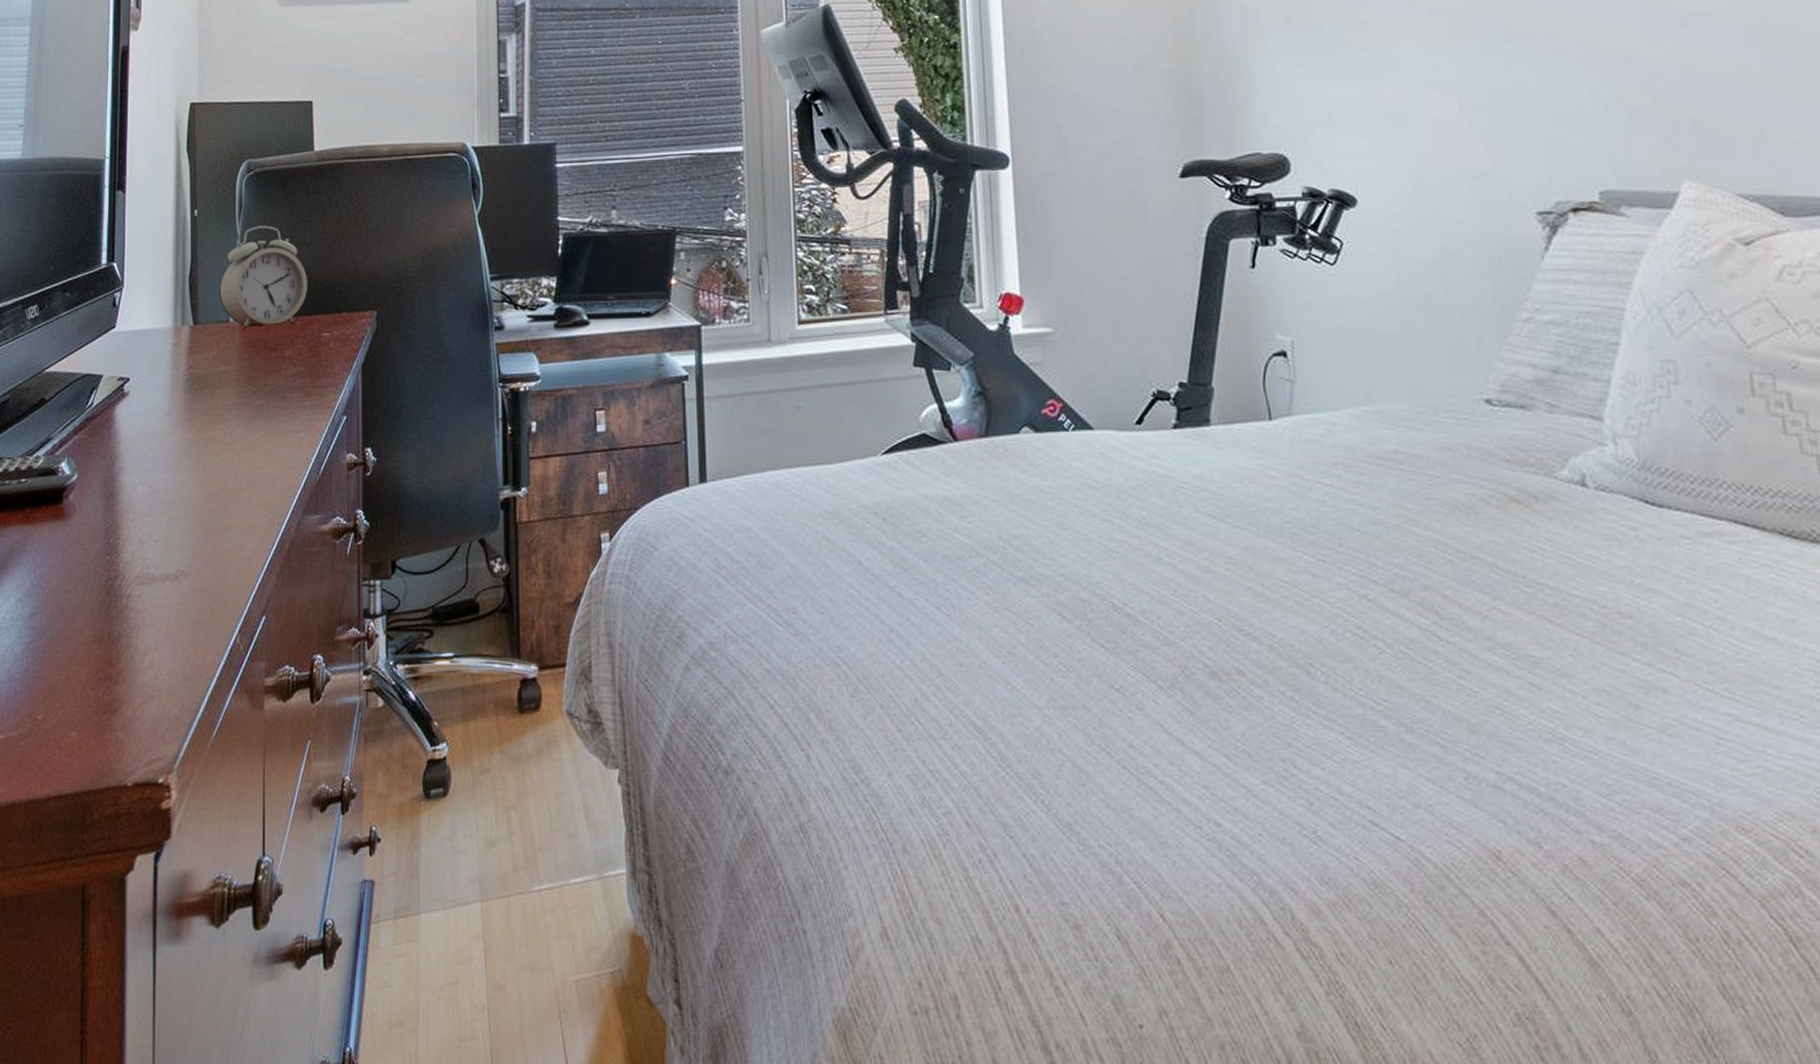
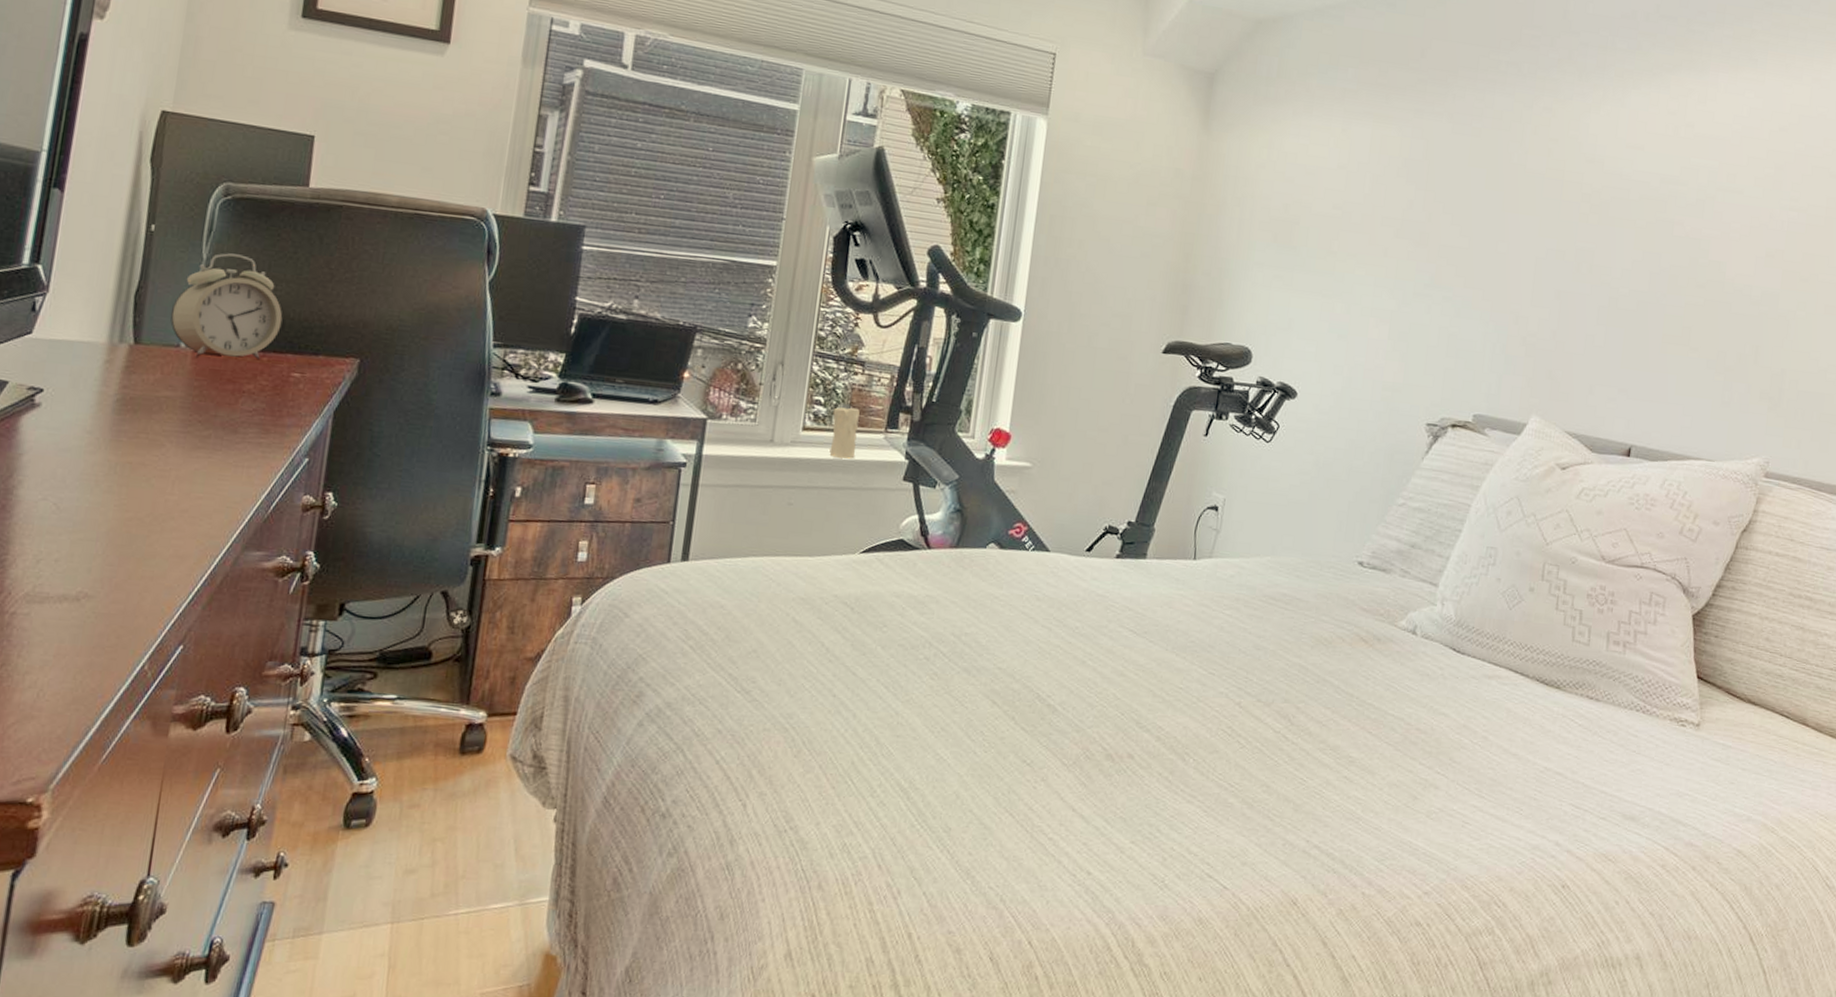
candle: none [826,292,858,350] -> present [829,407,860,459]

